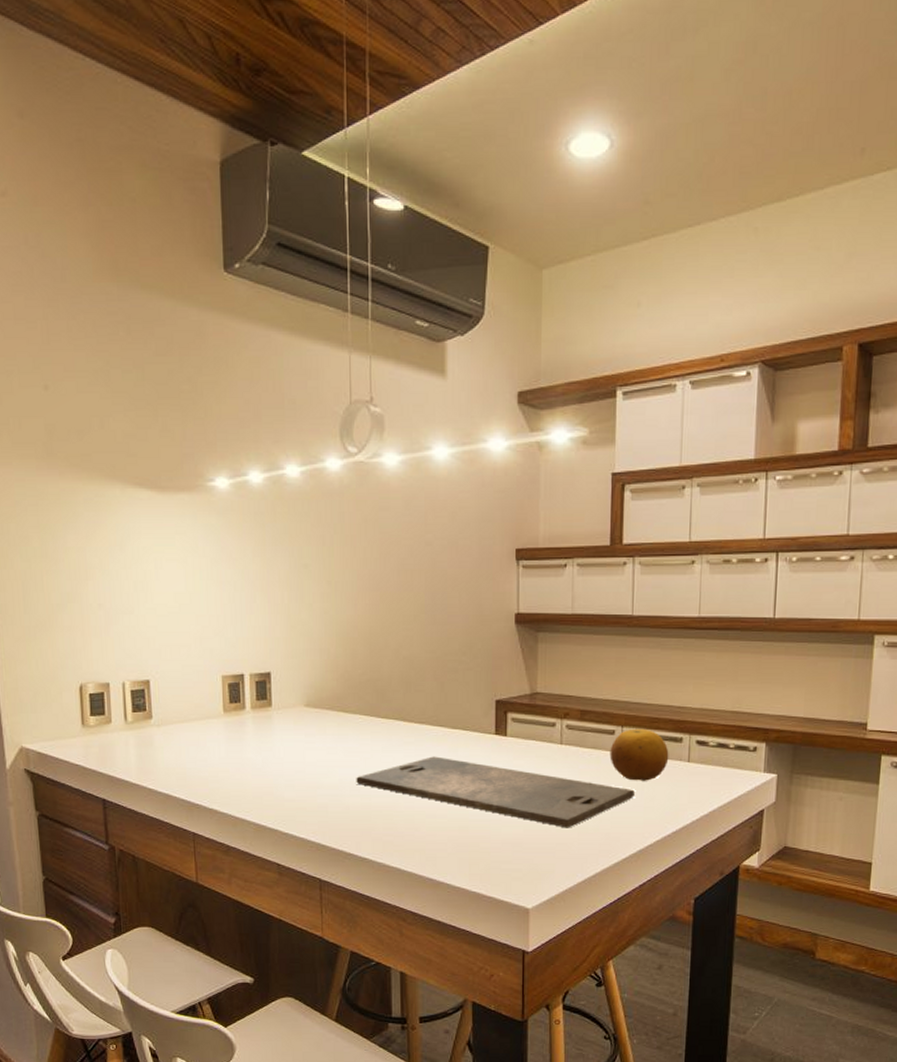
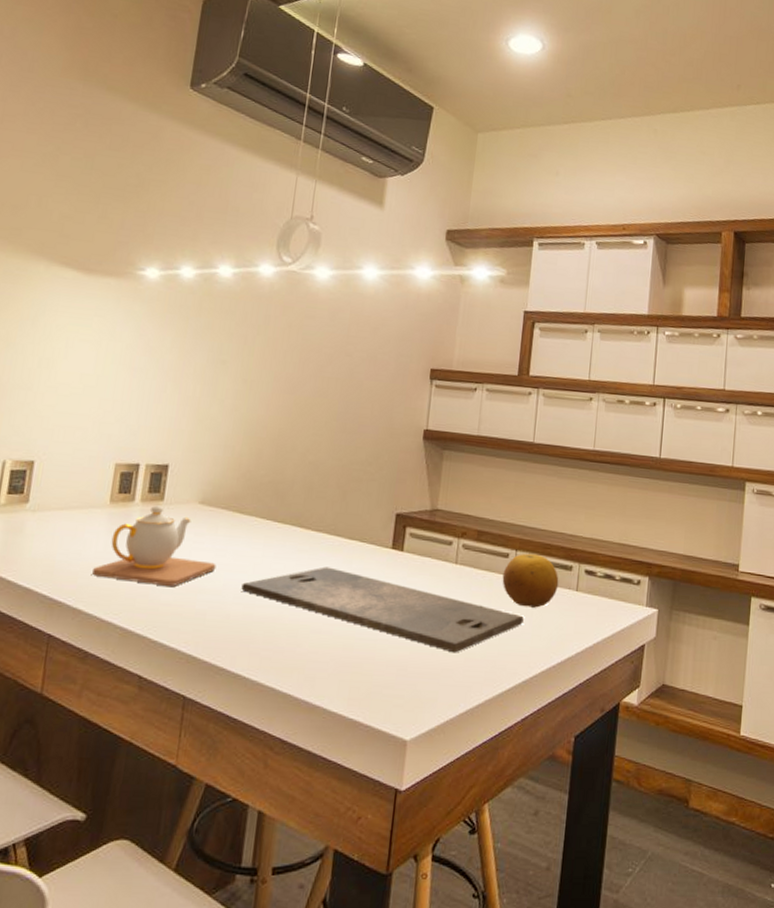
teapot: none [220,711,330,785] -> present [92,505,216,587]

